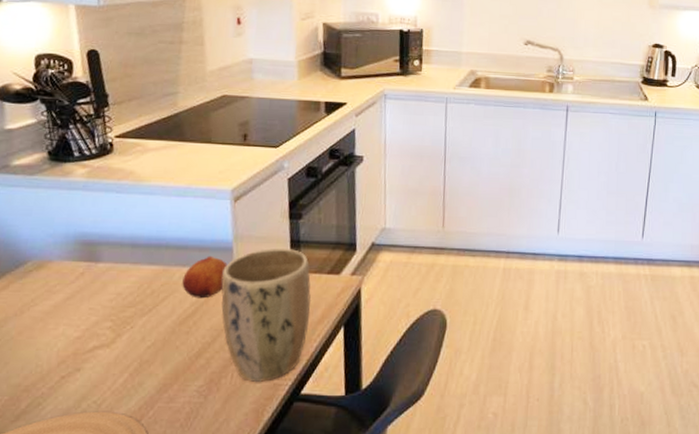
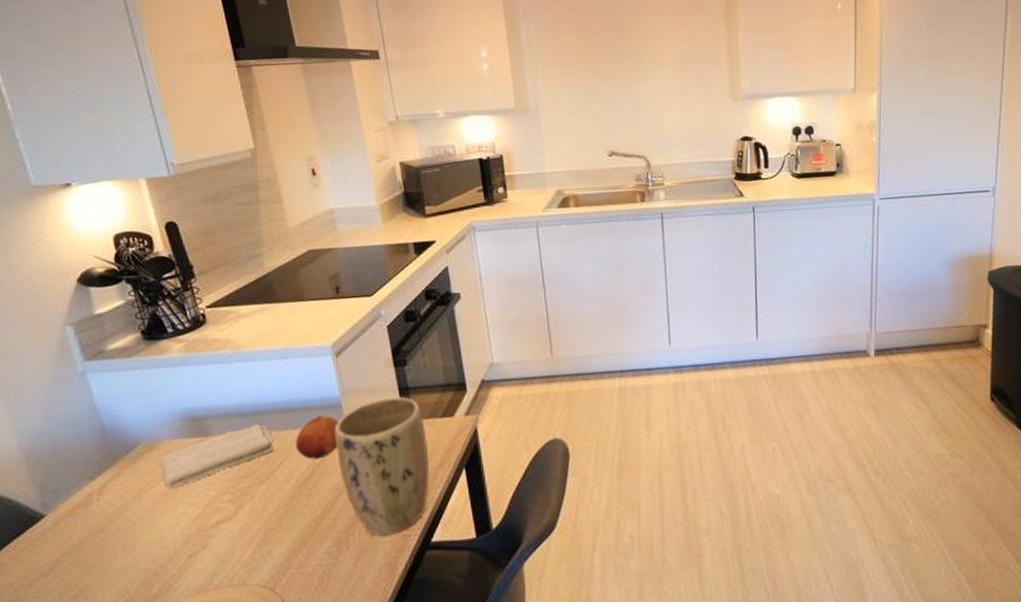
washcloth: none [45,257,162,308] -> present [159,424,274,489]

